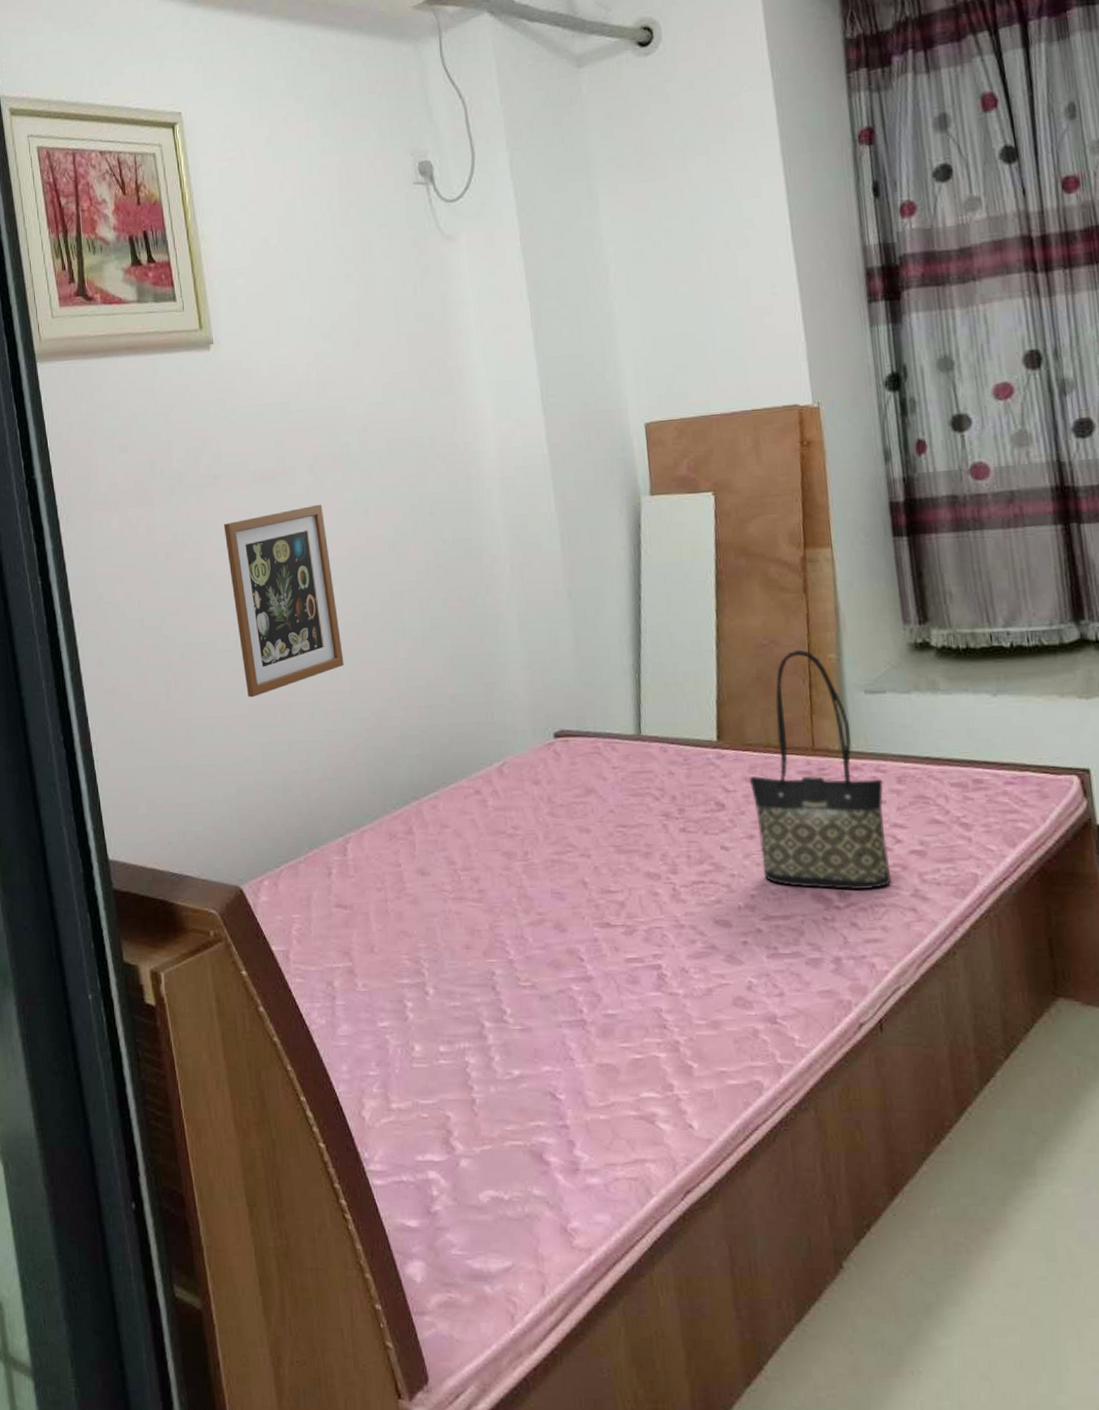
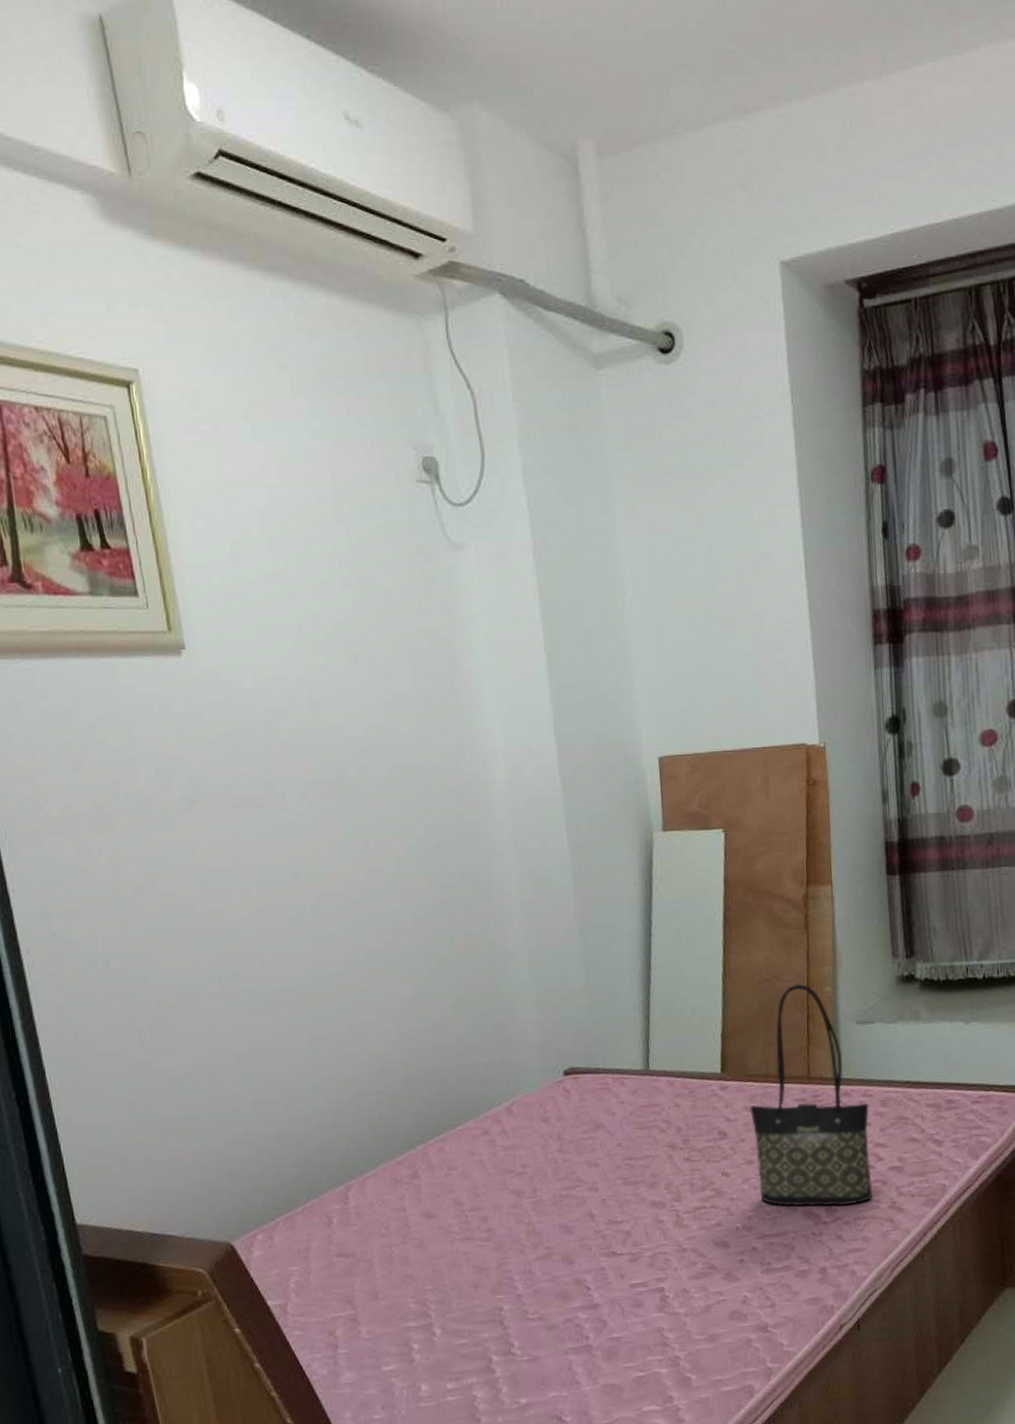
picture frame: present [224,504,344,698] -> none [203,834,343,1044]

